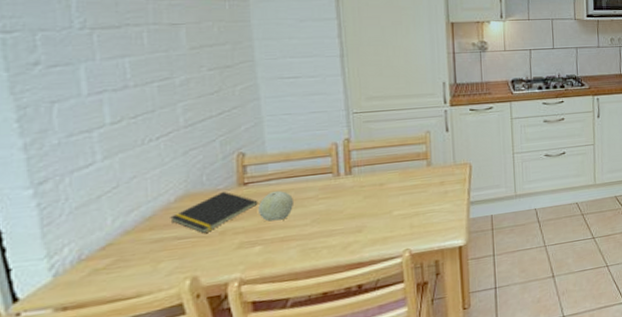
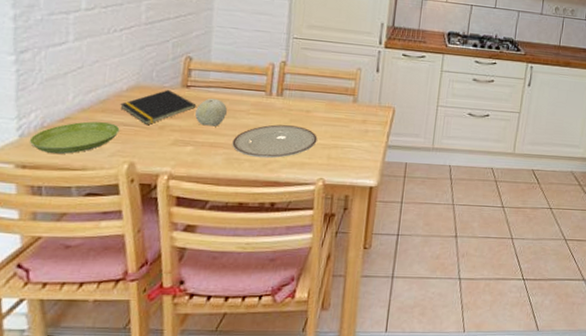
saucer: none [66,239,174,288] -> present [29,121,120,154]
plate: none [305,201,396,243] -> present [232,124,318,159]

